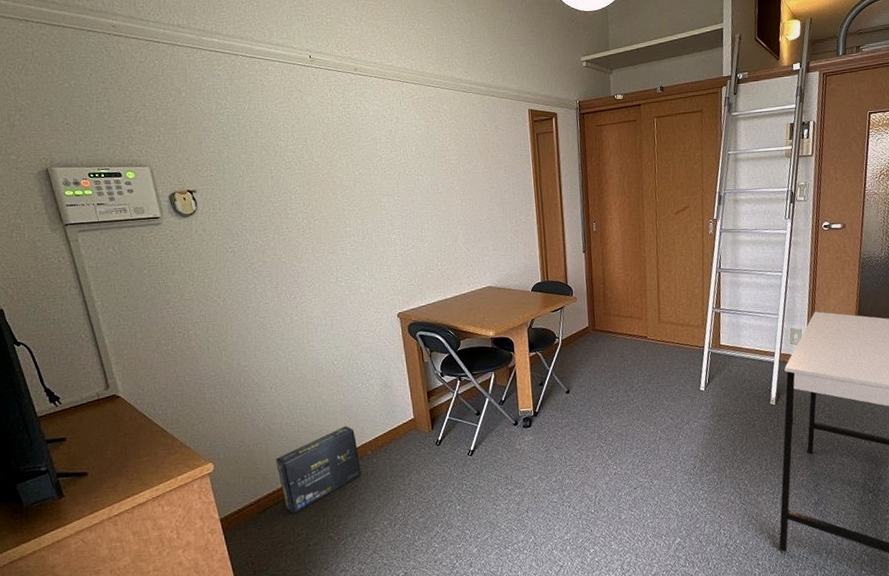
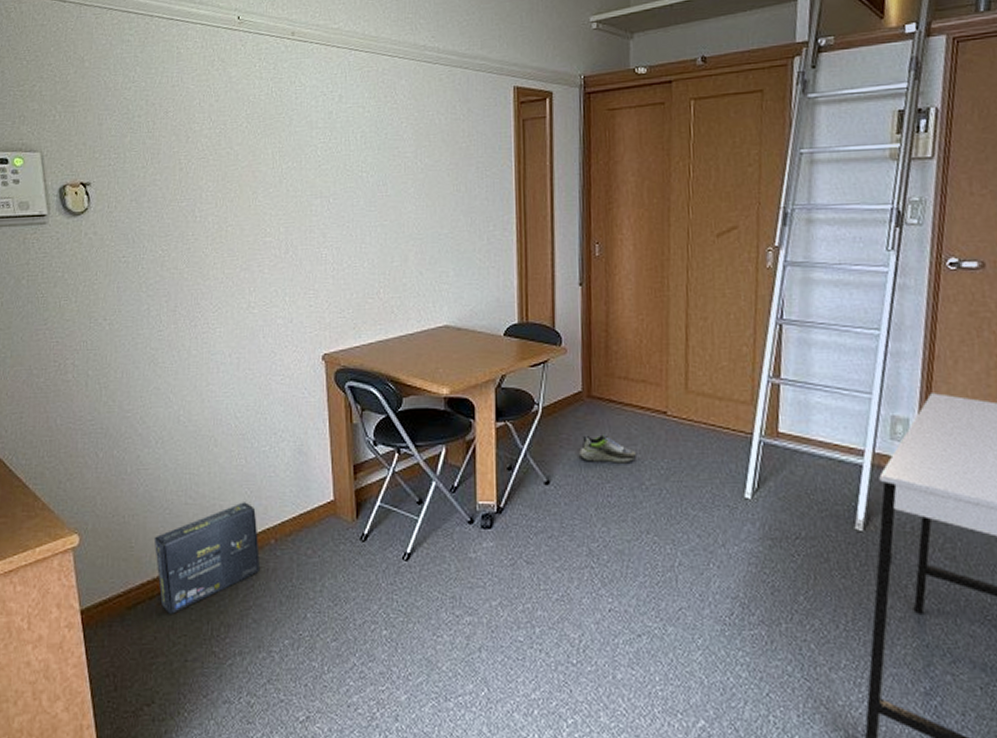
shoe: none [589,355,629,375] -> present [579,434,638,463]

